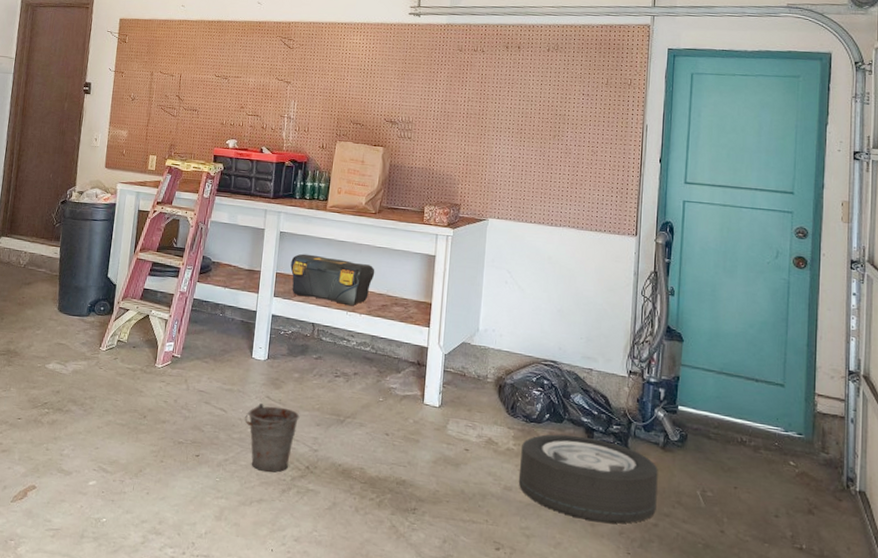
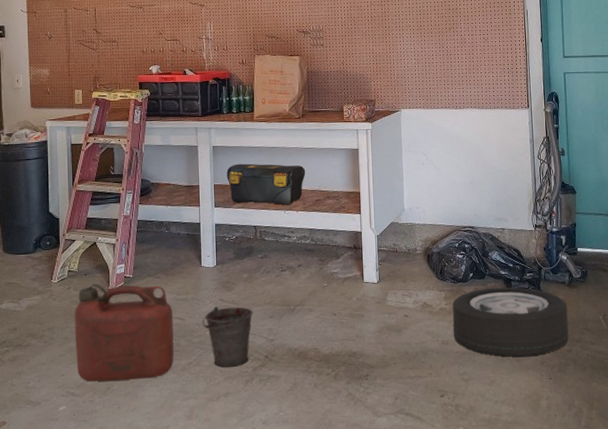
fuel can: none [112,358,216,468] -> present [74,284,174,382]

